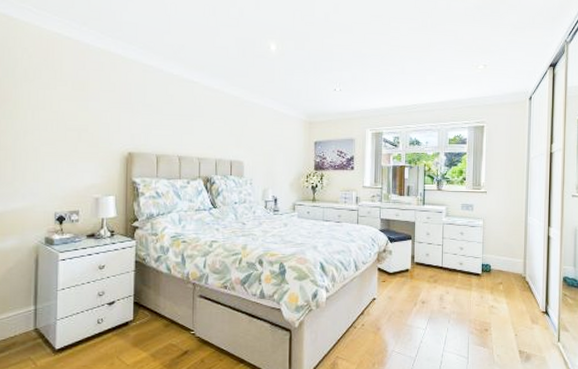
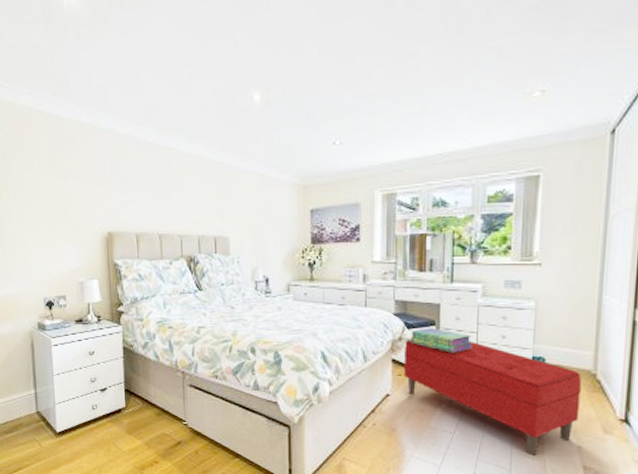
bench: none [387,251,516,345] -> present [404,340,581,456]
stack of books: none [392,241,438,262] -> present [409,327,472,353]

